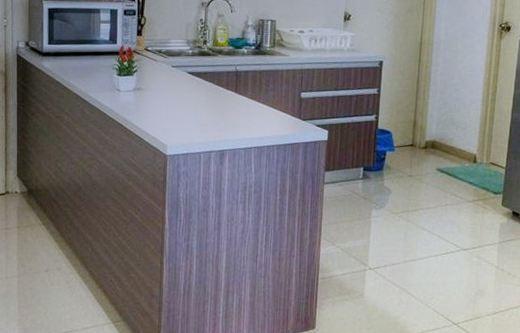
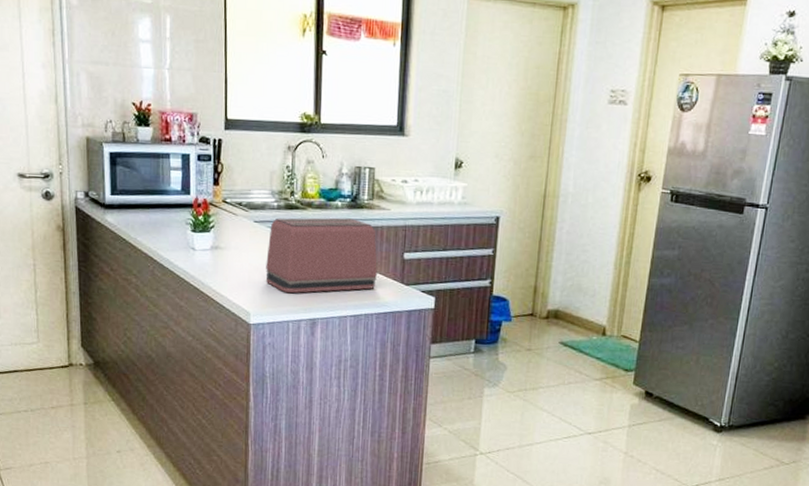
toaster: none [181,62,279,129] -> present [266,217,378,294]

